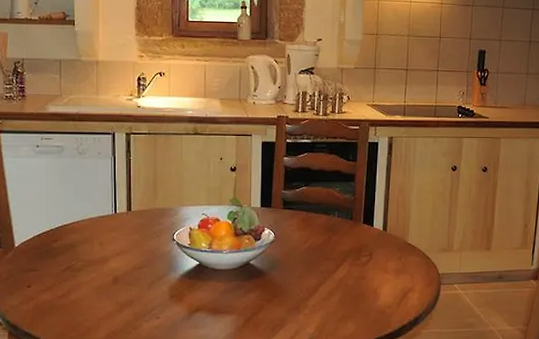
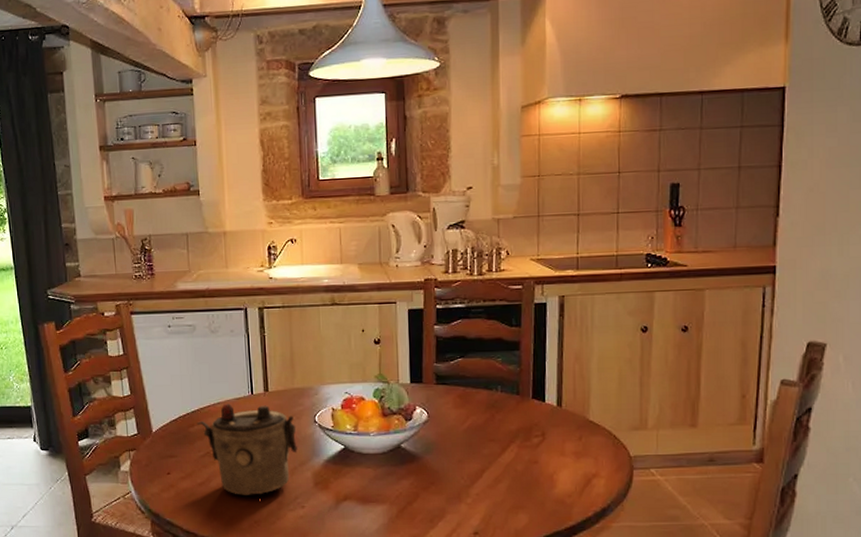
teapot: none [60,221,156,307] -> present [197,404,297,495]

